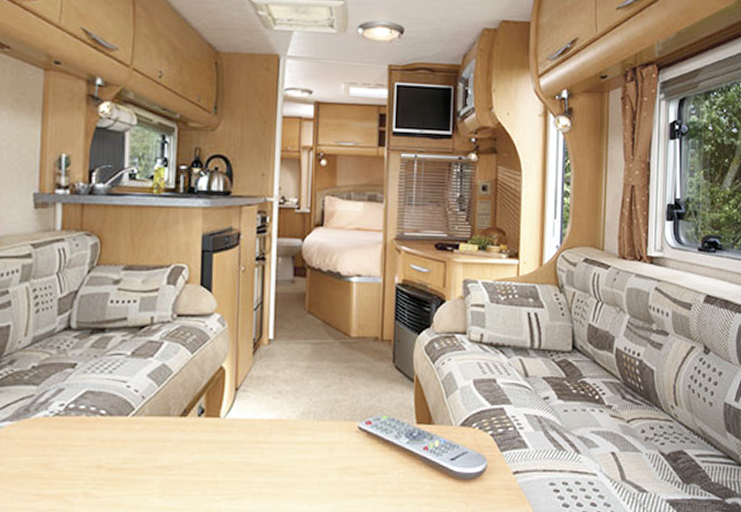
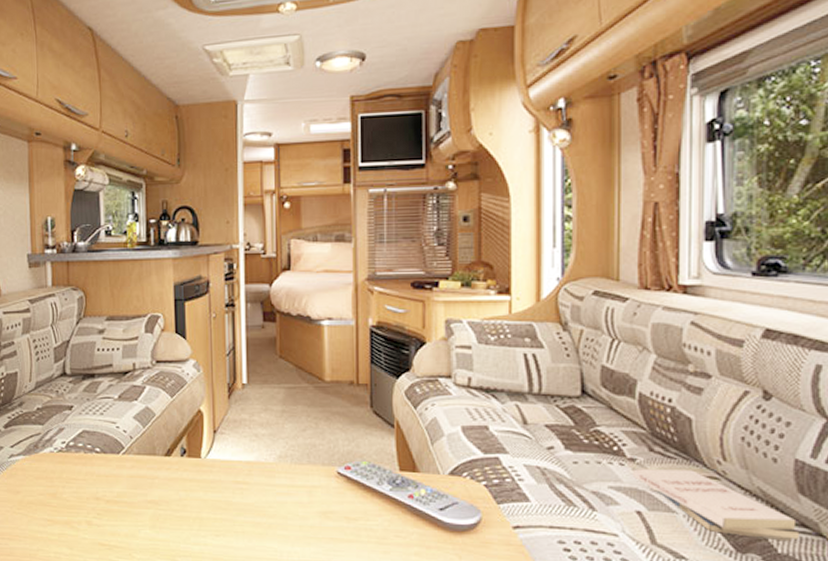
books: none [609,414,727,472] -> present [632,469,800,542]

